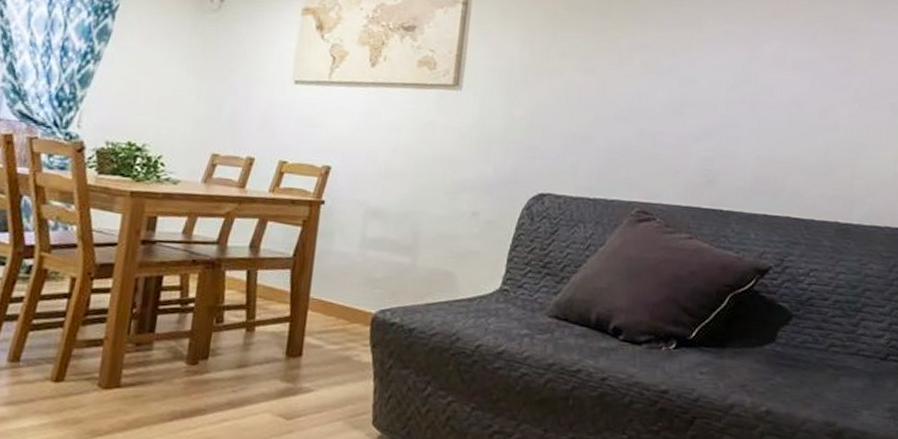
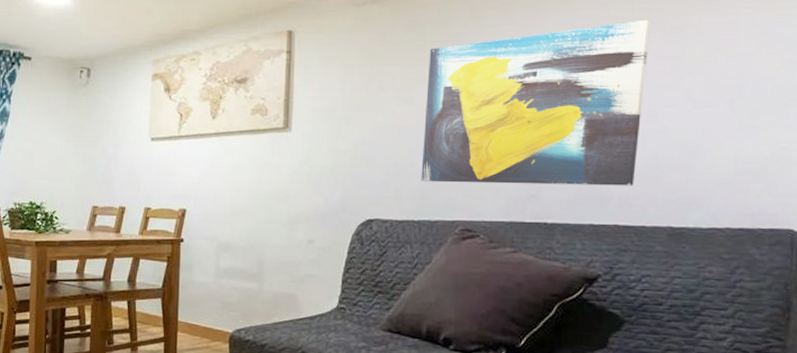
wall art: none [599,18,825,179] -> present [421,19,650,186]

